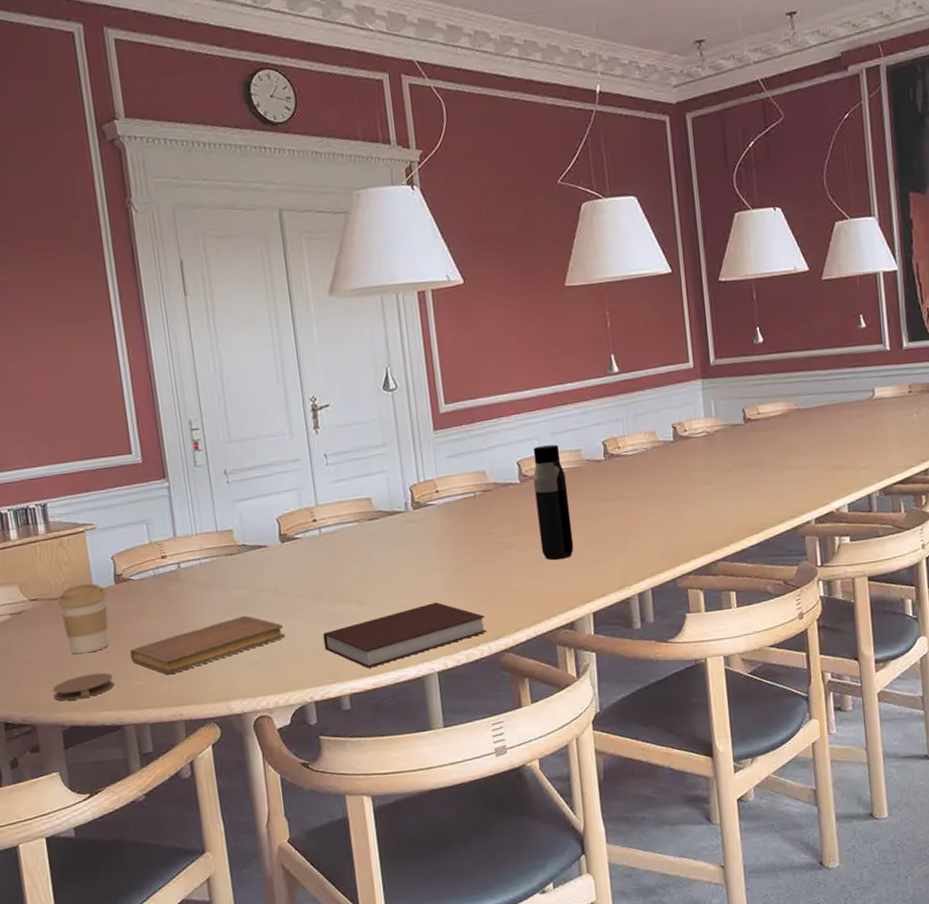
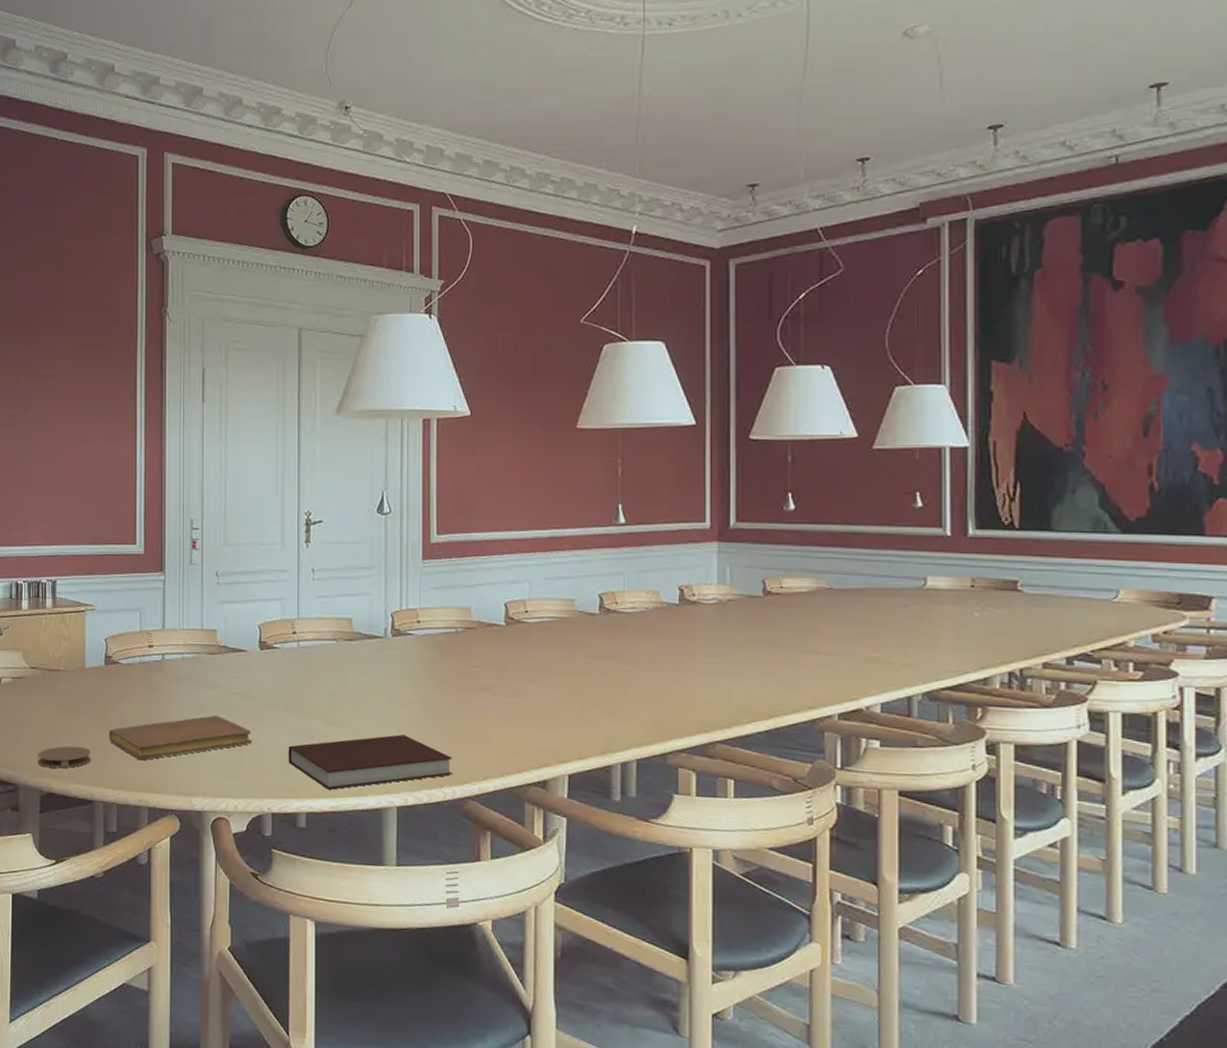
coffee cup: present [57,583,109,655] -> none [53,660,96,726]
water bottle: present [533,444,574,560] -> none [520,590,556,712]

